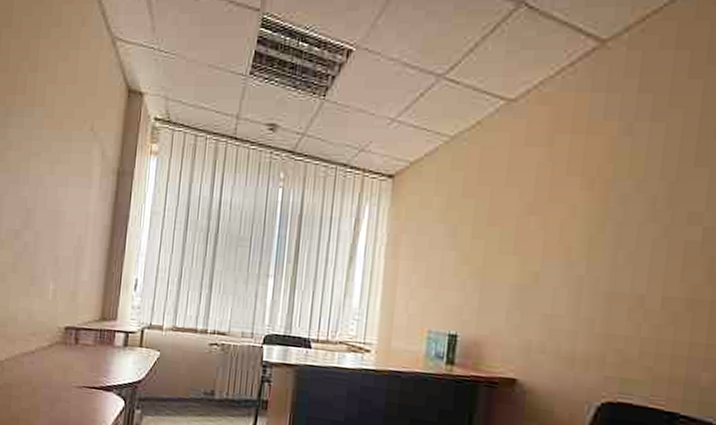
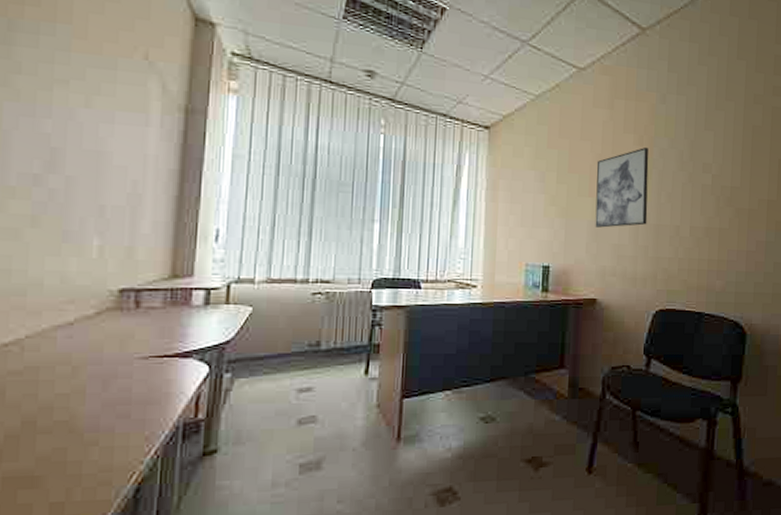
wall art: none [519,192,603,294] -> present [595,147,649,228]

